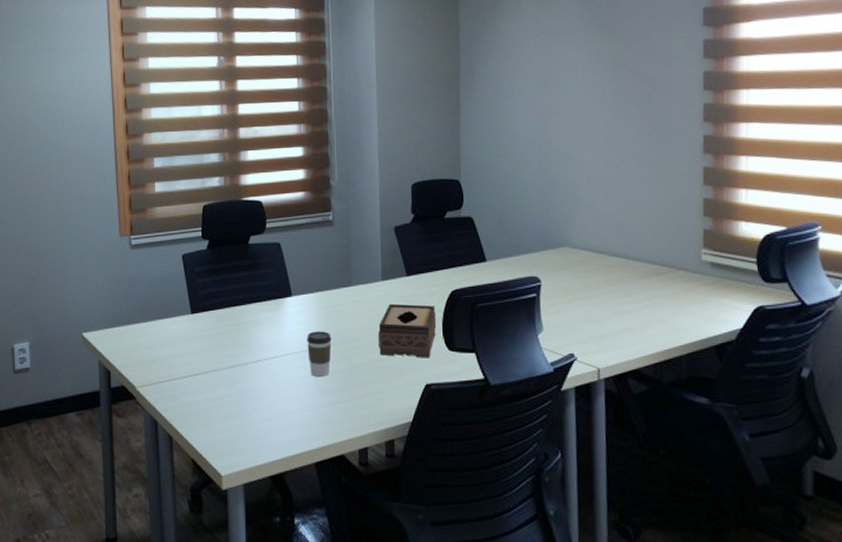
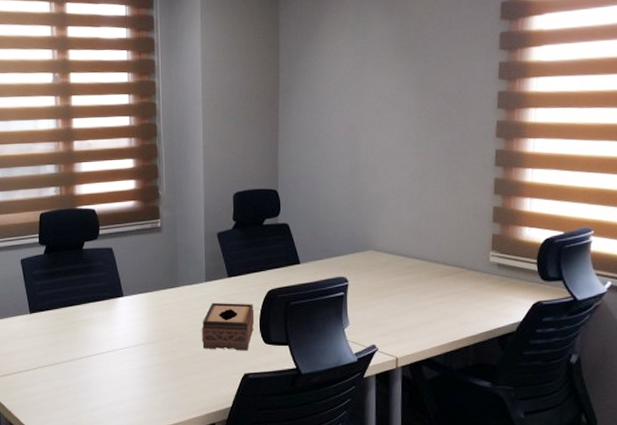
coffee cup: present [307,331,332,377] -> none [137,328,160,369]

